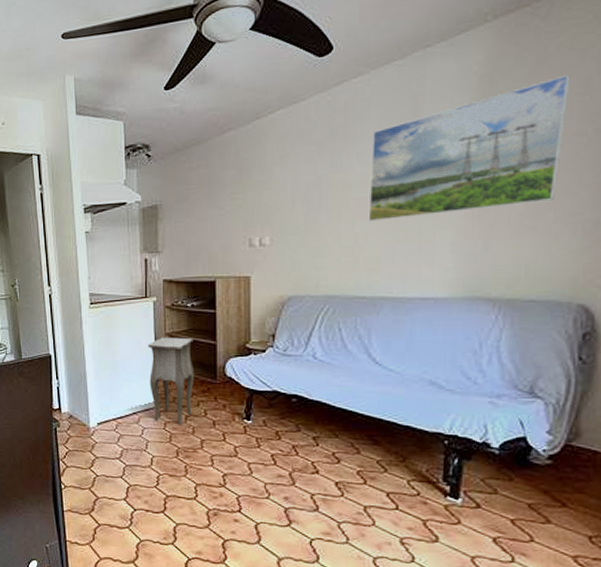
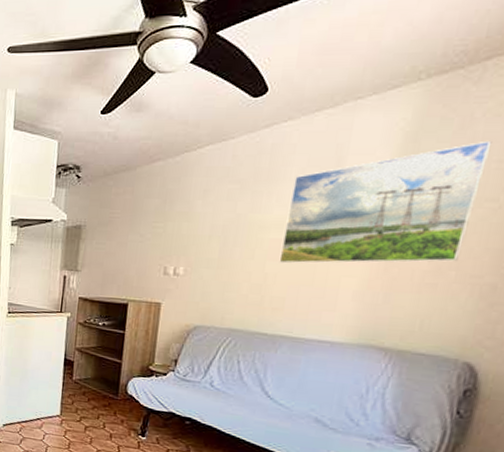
side table: present [148,337,195,425] -> none [55,351,101,434]

